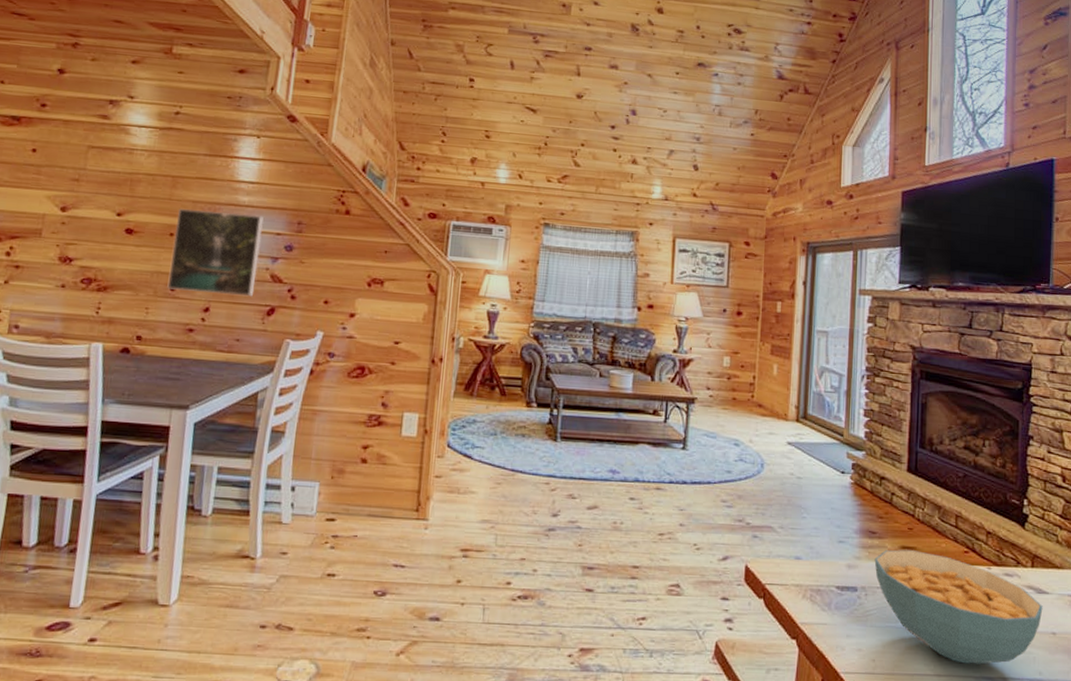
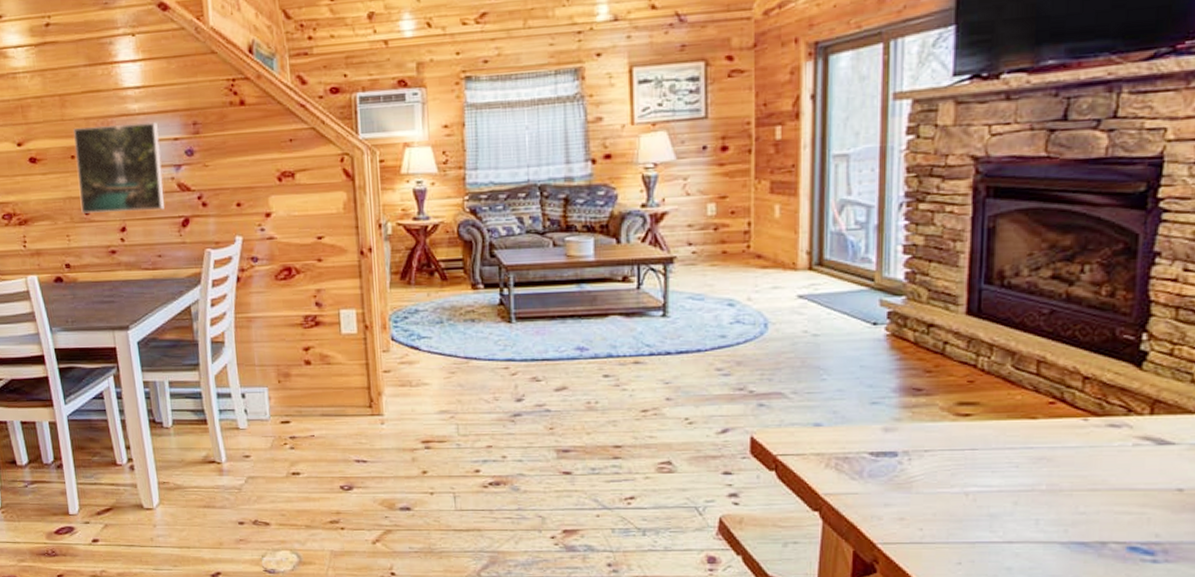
cereal bowl: present [874,550,1043,665] -> none [920,406,1165,529]

